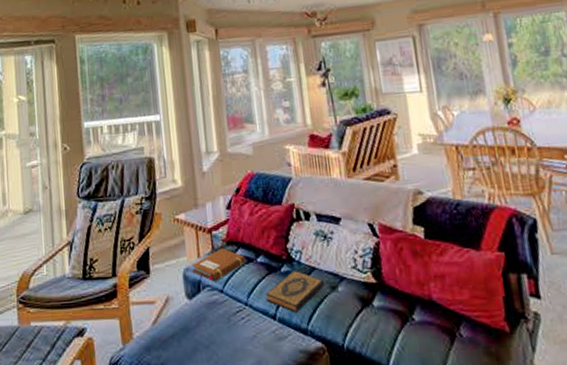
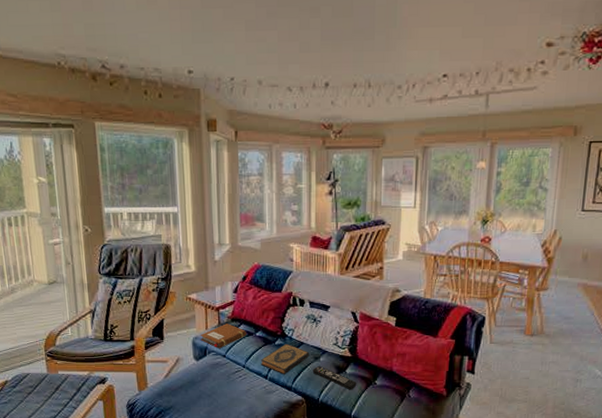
remote control: none [330,297,390,331] -> present [312,365,357,390]

